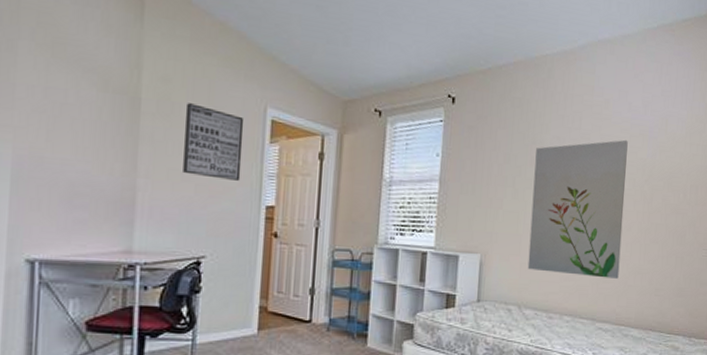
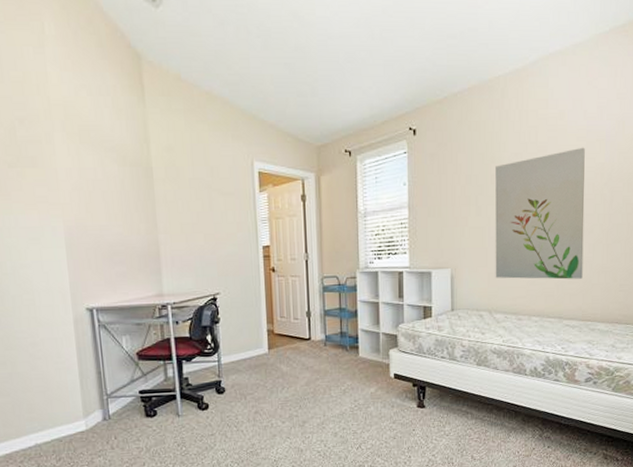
wall art: present [183,103,244,181] -> none [188,166,239,228]

